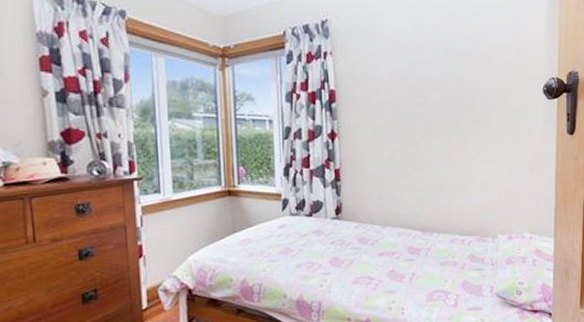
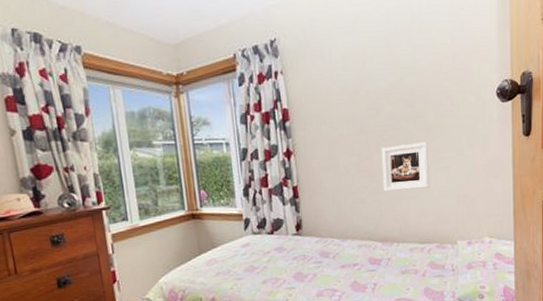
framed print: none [426,133,473,180] -> present [381,142,430,192]

